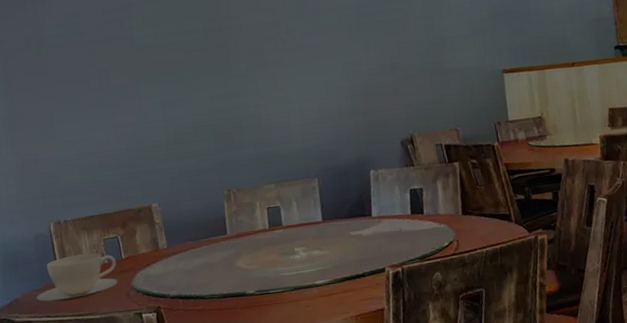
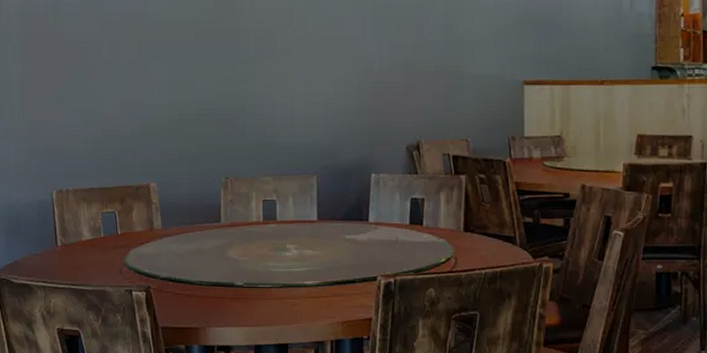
teacup: present [37,252,118,302] -> none [35,225,112,268]

